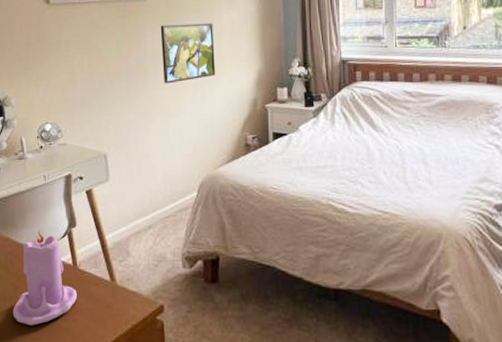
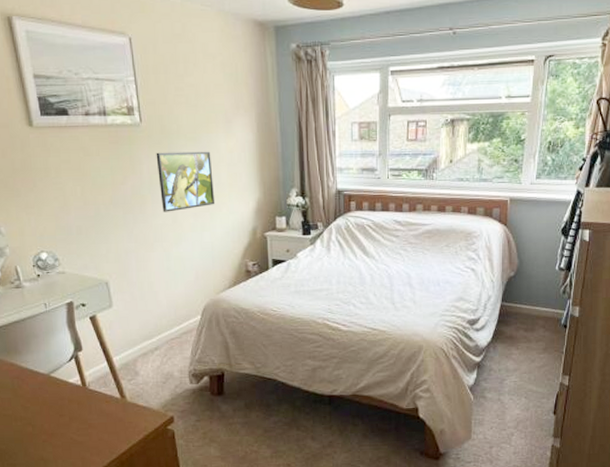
candle: present [13,230,77,326] -> none [25,355,89,441]

